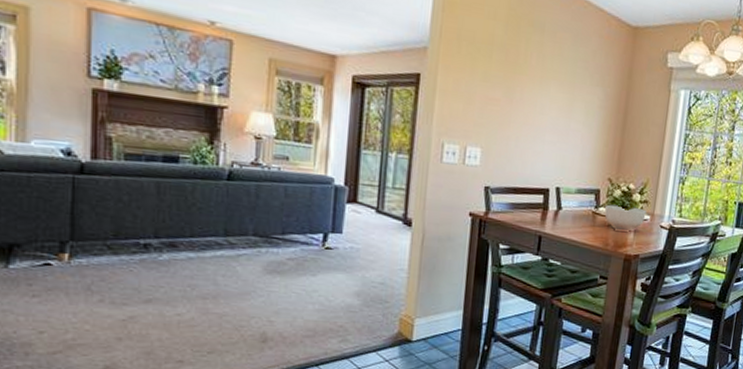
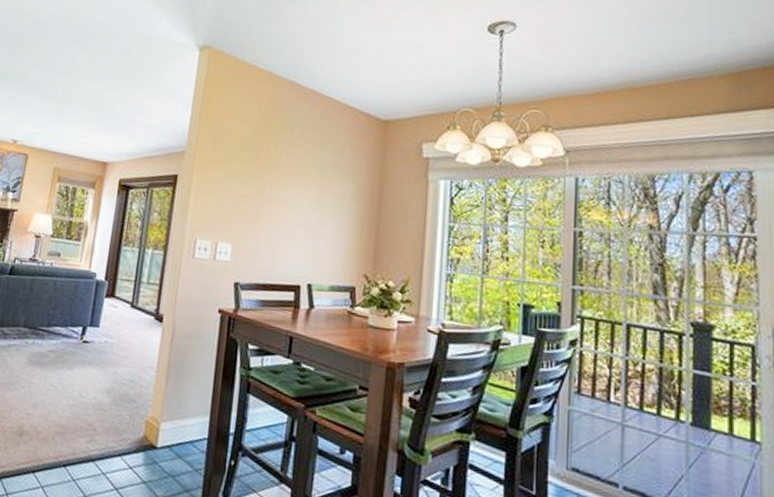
bowl: present [604,204,647,232] -> none [361,303,410,336]

